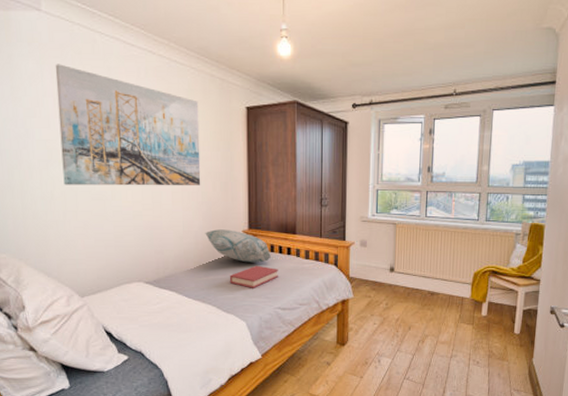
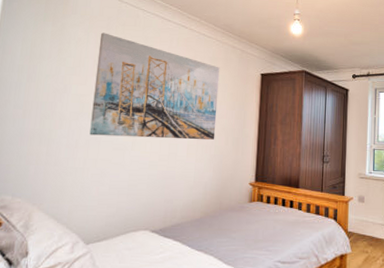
decorative pillow: present [205,229,271,263] -> none [214,181,274,215]
hardback book: present [229,265,278,288] -> none [233,217,280,240]

